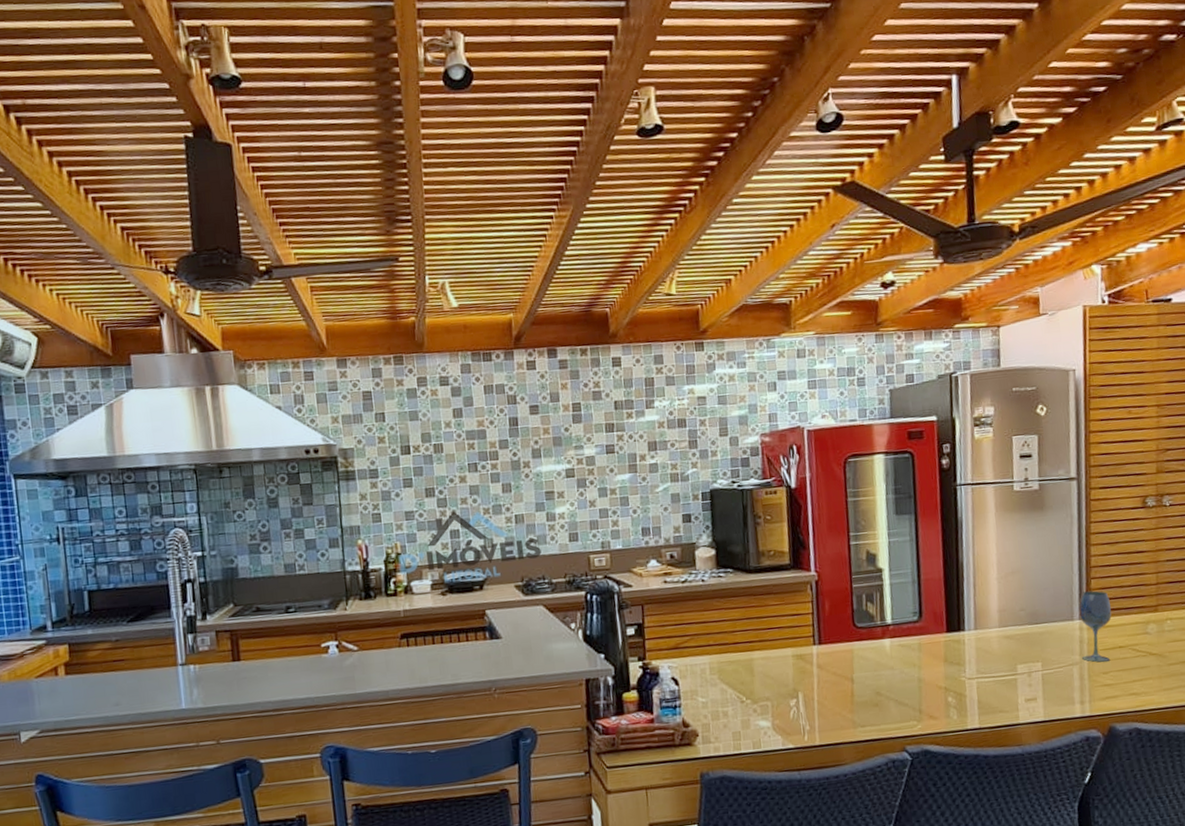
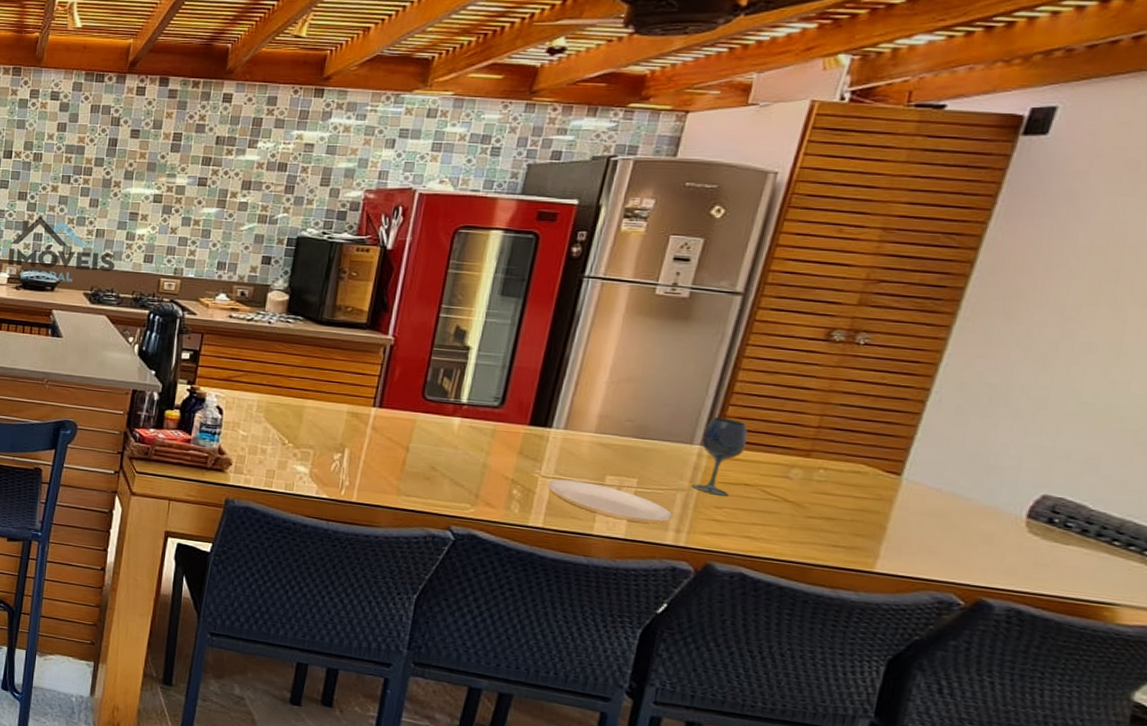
plate: none [973,675,1075,704] -> present [547,479,673,523]

